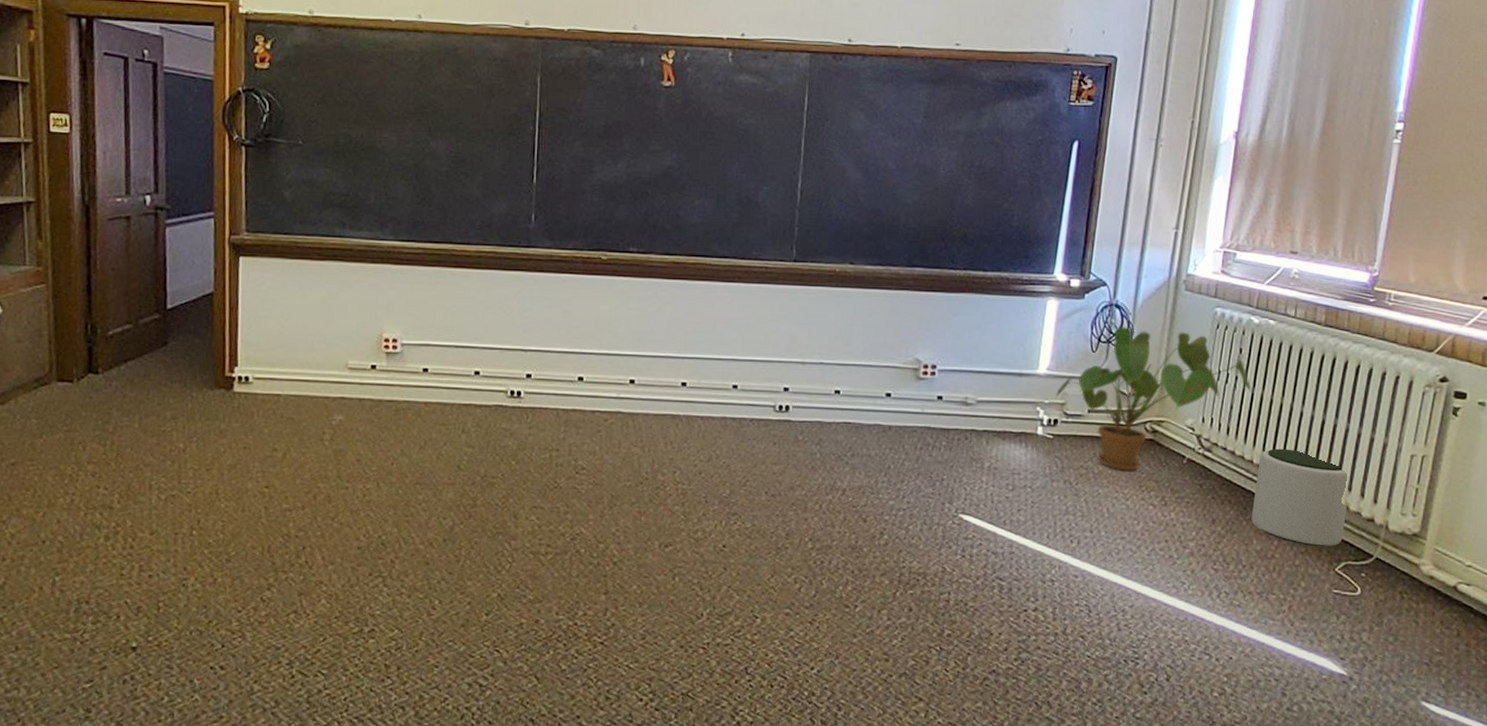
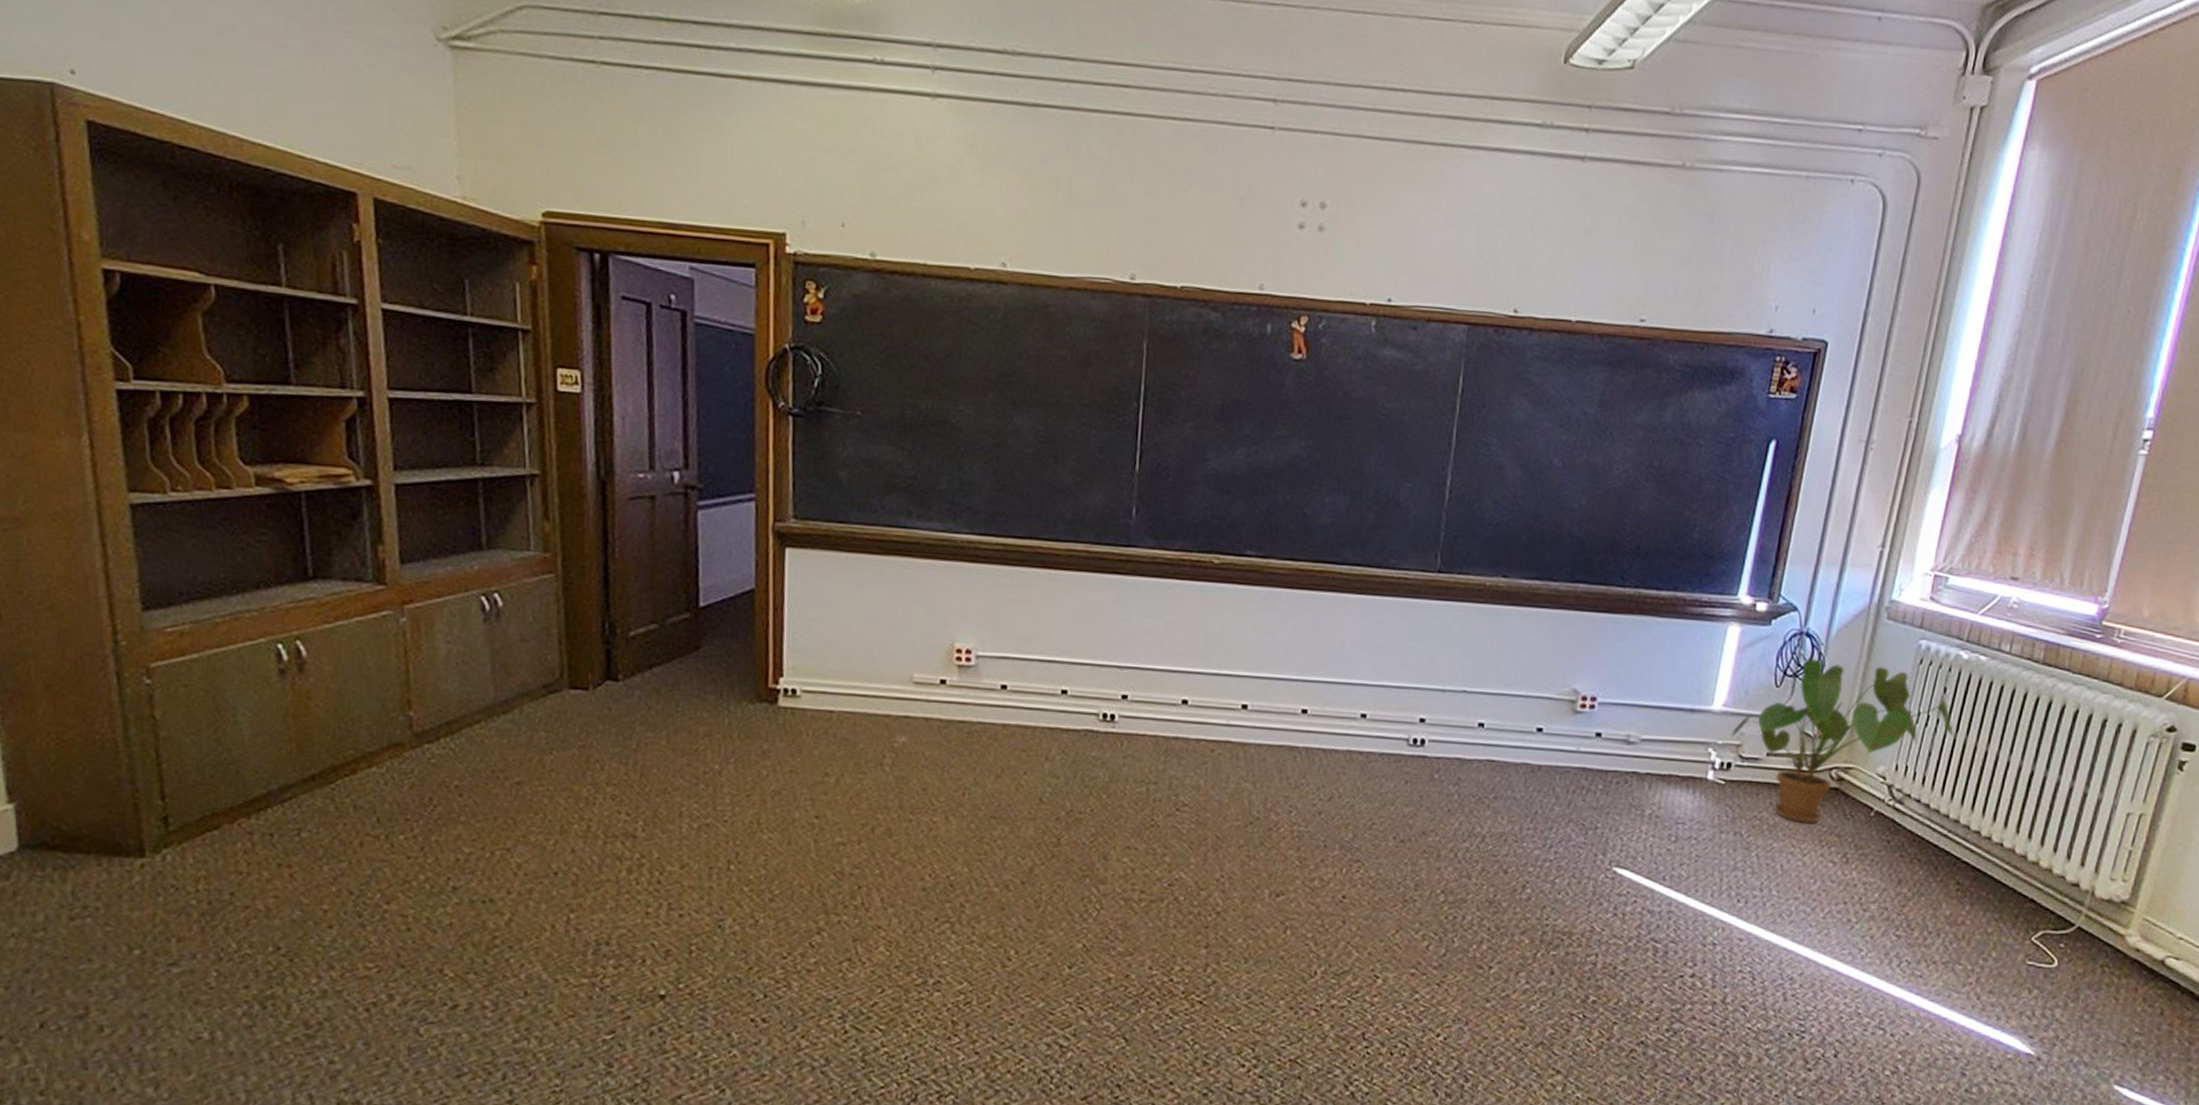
plant pot: present [1251,448,1348,547] -> none [1942,802,2054,914]

